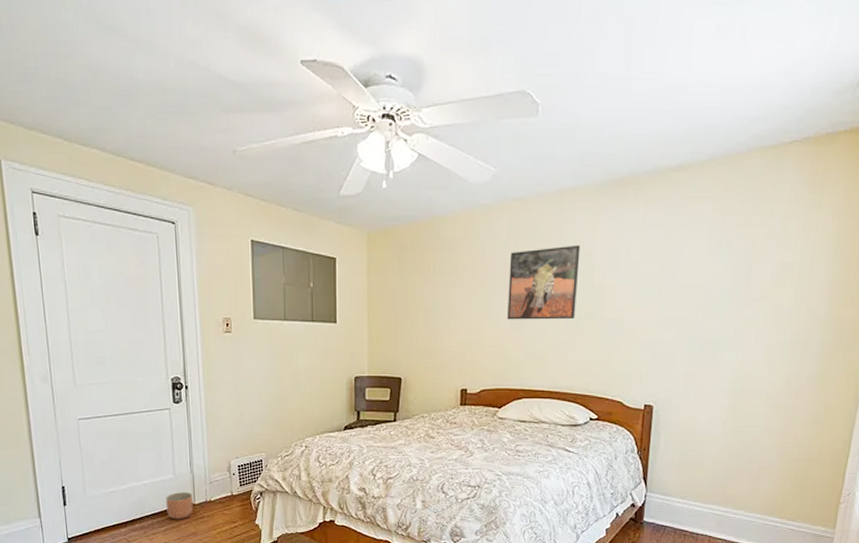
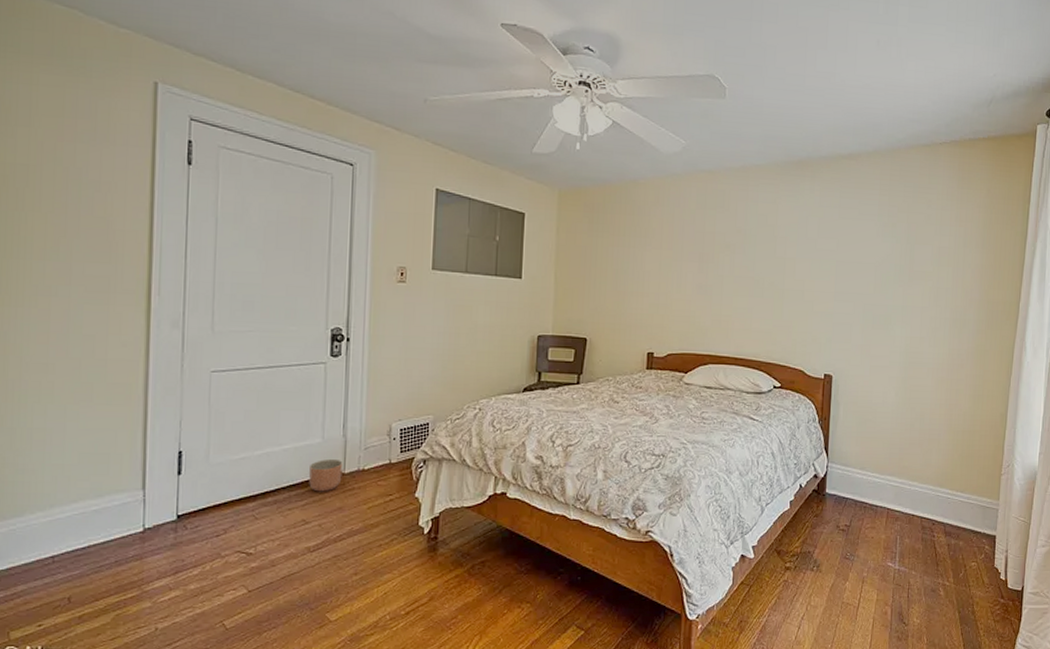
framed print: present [507,245,581,320] -> none [695,217,764,288]

